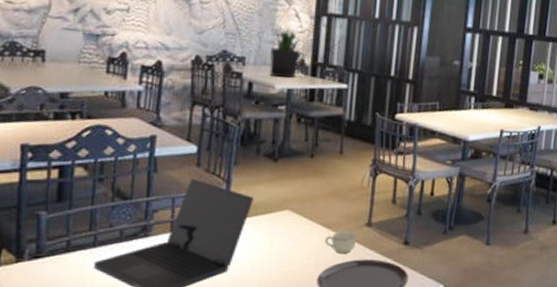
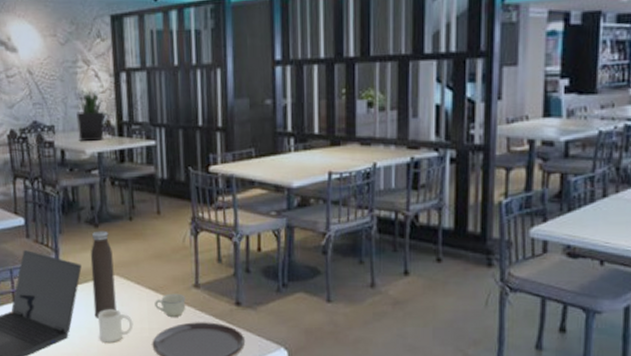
water bottle: none [260,165,289,252] -> present [90,230,116,318]
mug: none [261,243,301,278] -> present [97,309,133,344]

